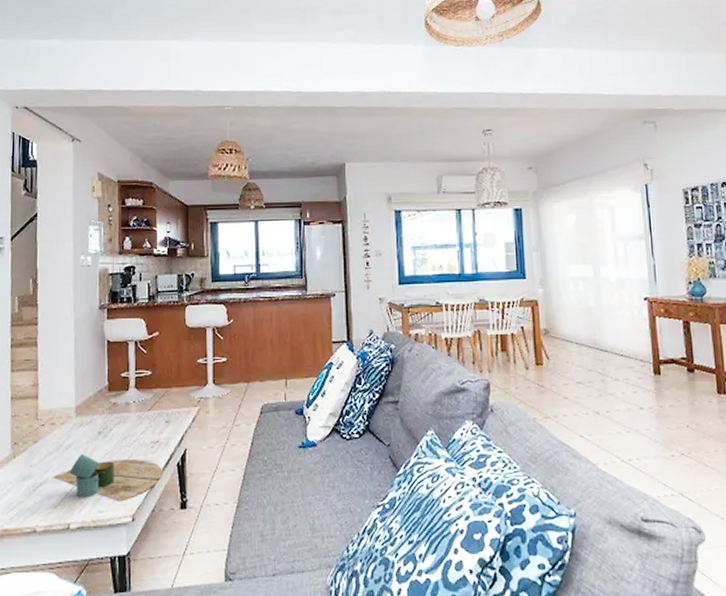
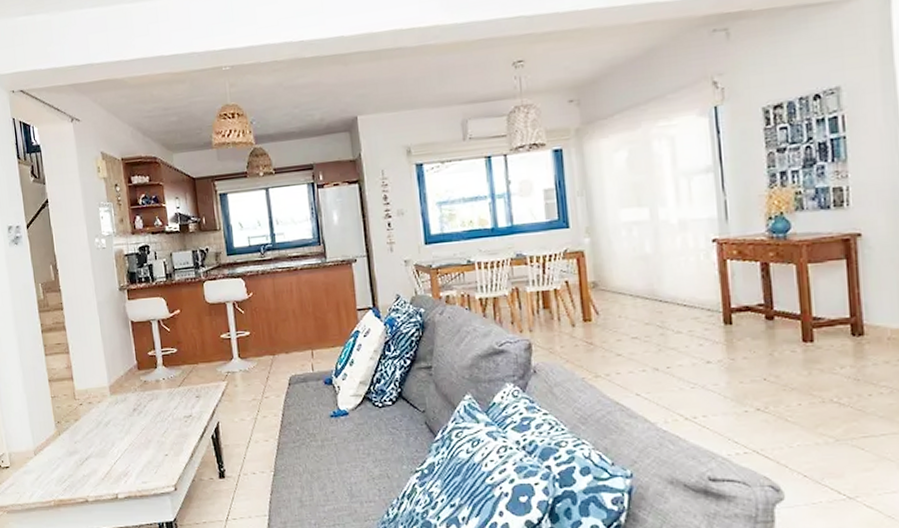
decorative tray: present [52,454,164,502] -> none [96,430,200,473]

